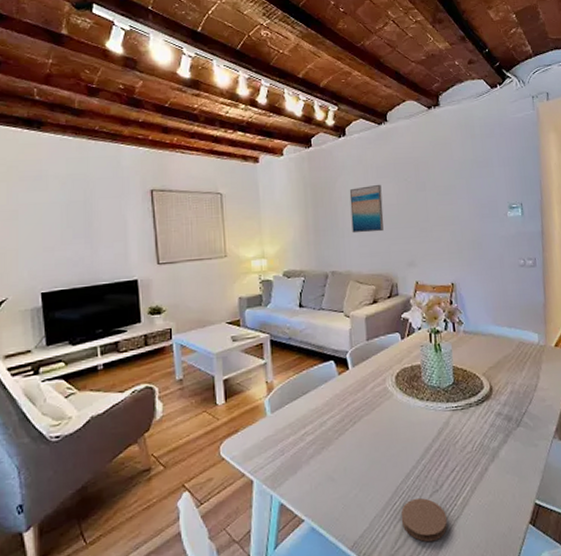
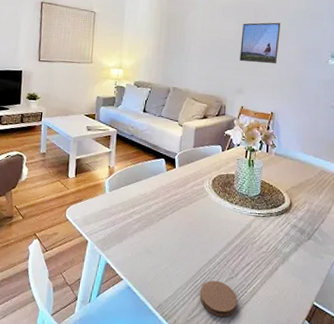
wall art: present [349,184,384,233] -> none [195,21,225,61]
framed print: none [403,176,450,229] -> present [239,22,281,64]

